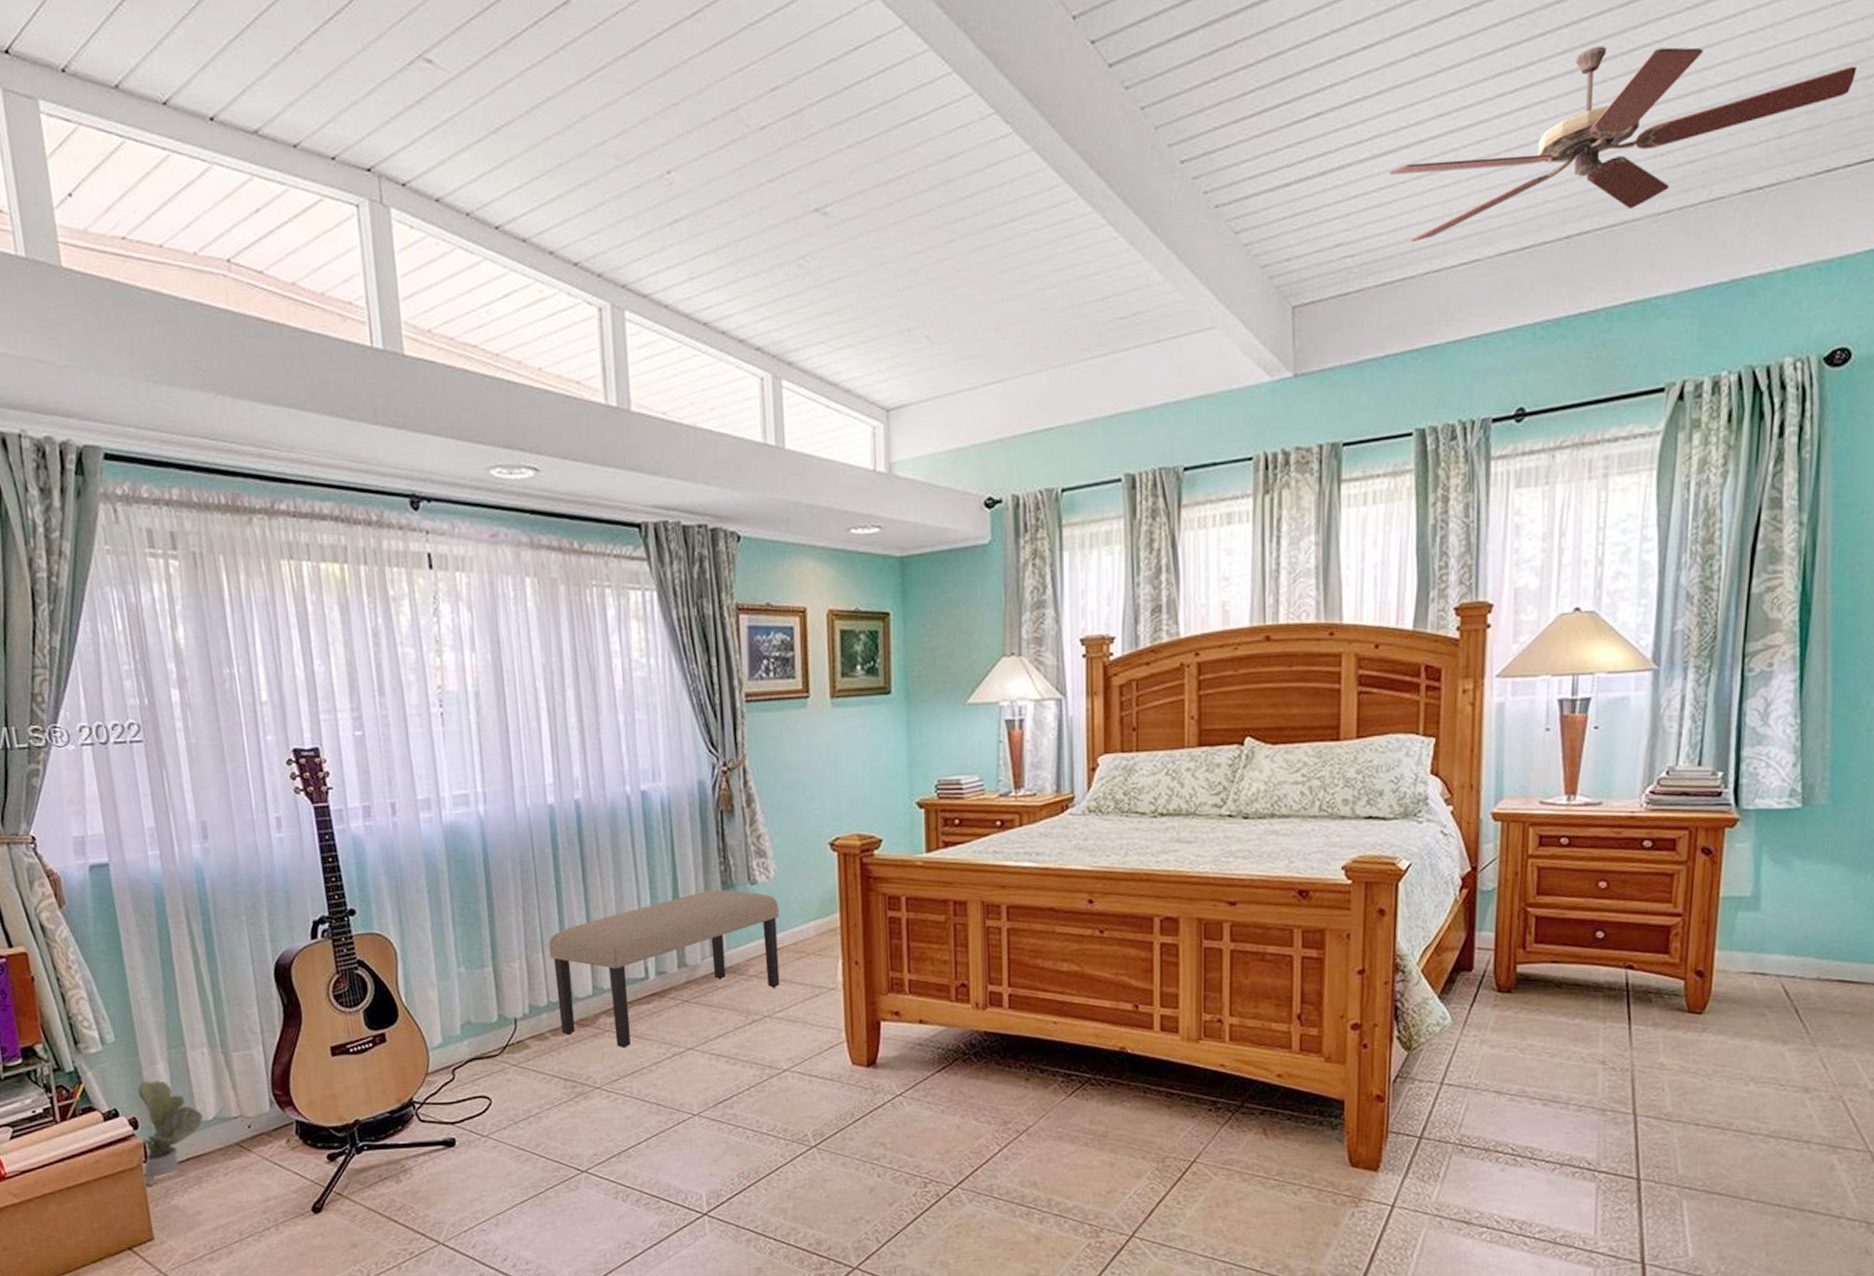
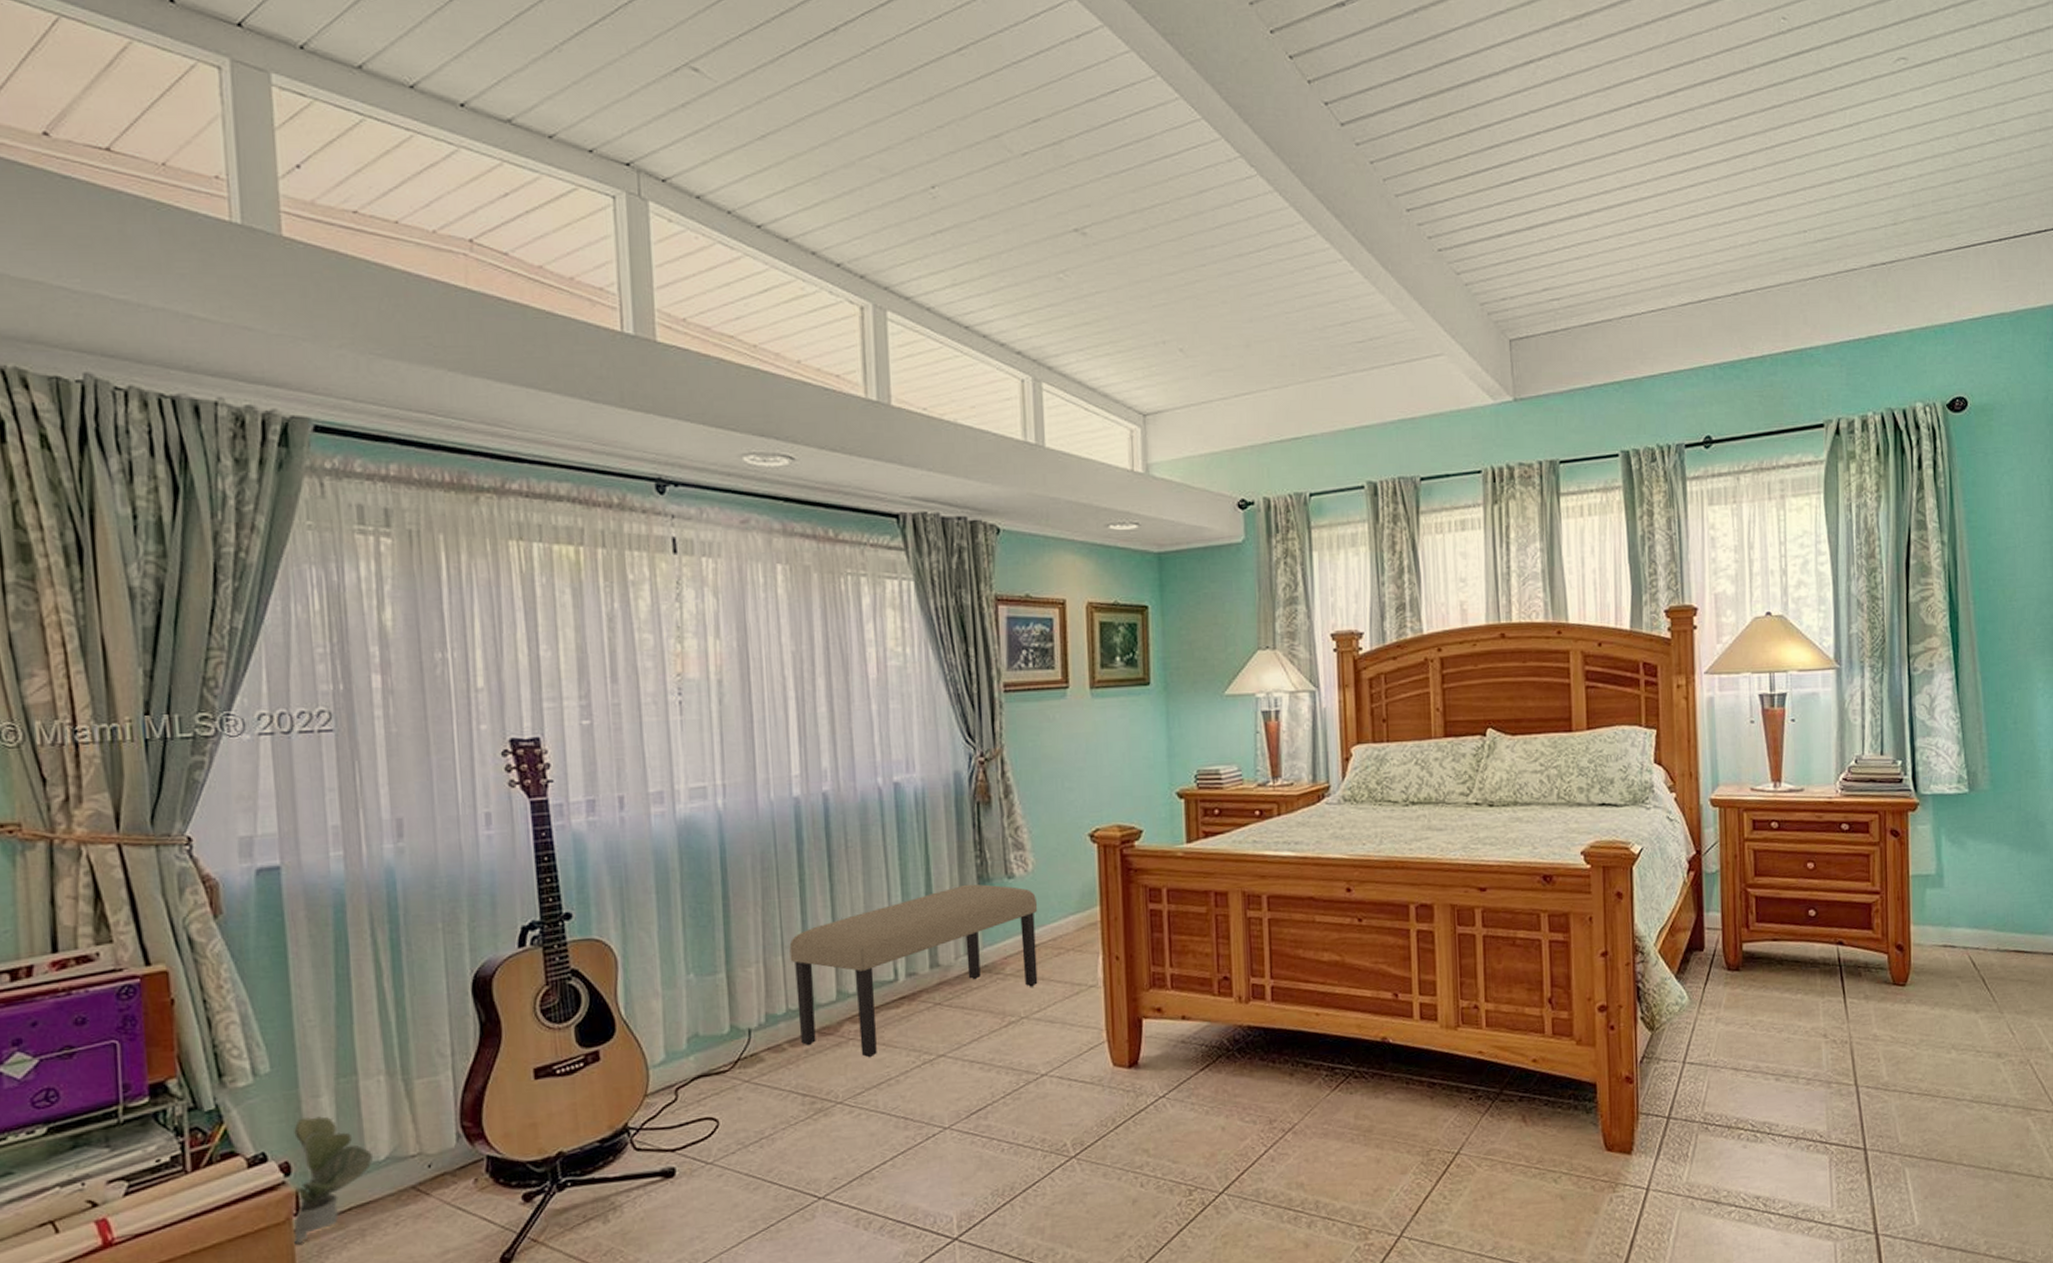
ceiling fan: present [1389,46,1857,243] -> none [1585,141,1947,291]

